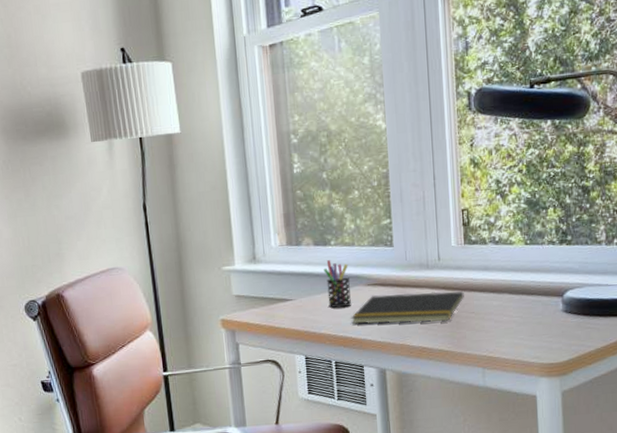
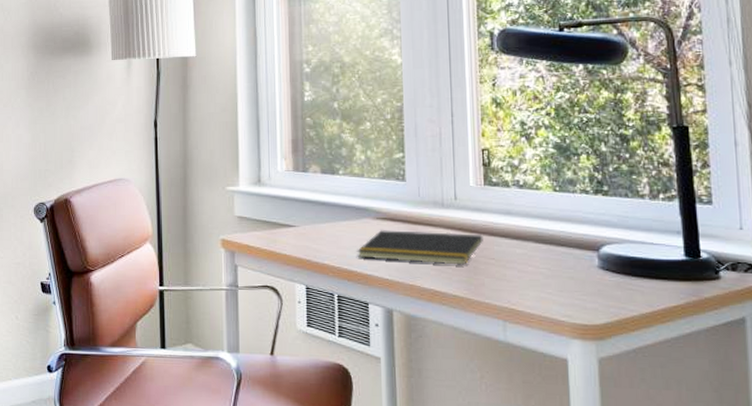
pen holder: present [323,260,352,308] -> none [330,189,359,238]

